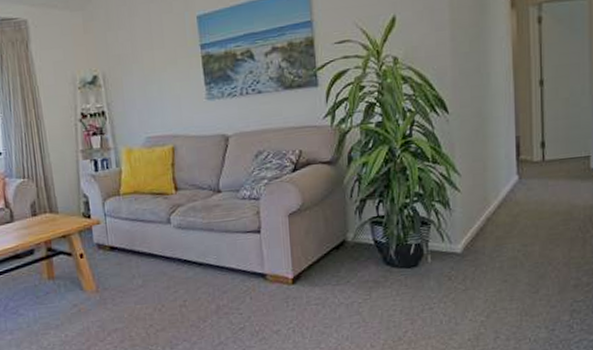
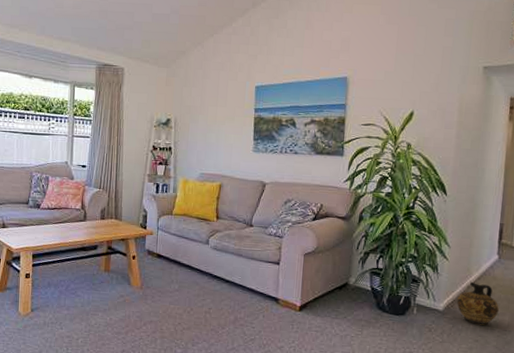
ceramic jug: none [477,212,526,263] -> present [457,282,499,325]

